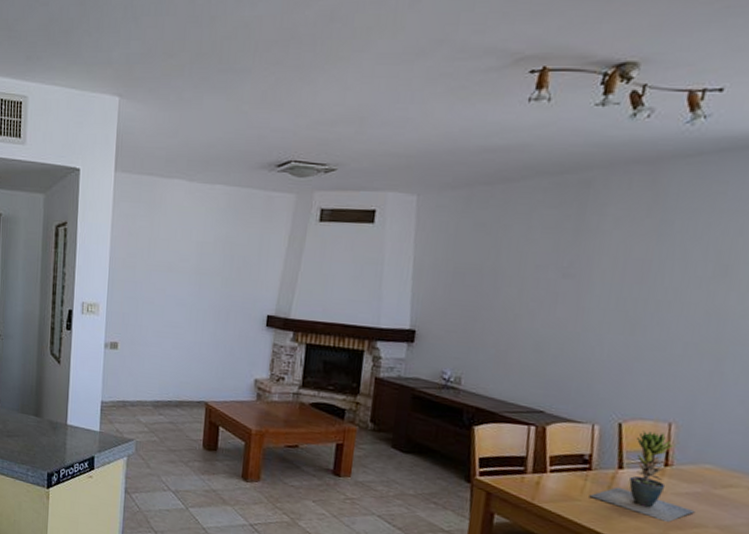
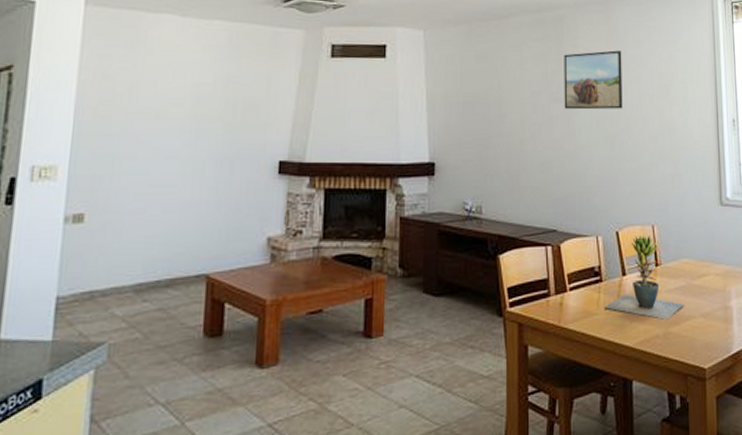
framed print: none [575,220,667,291] -> present [564,50,623,110]

